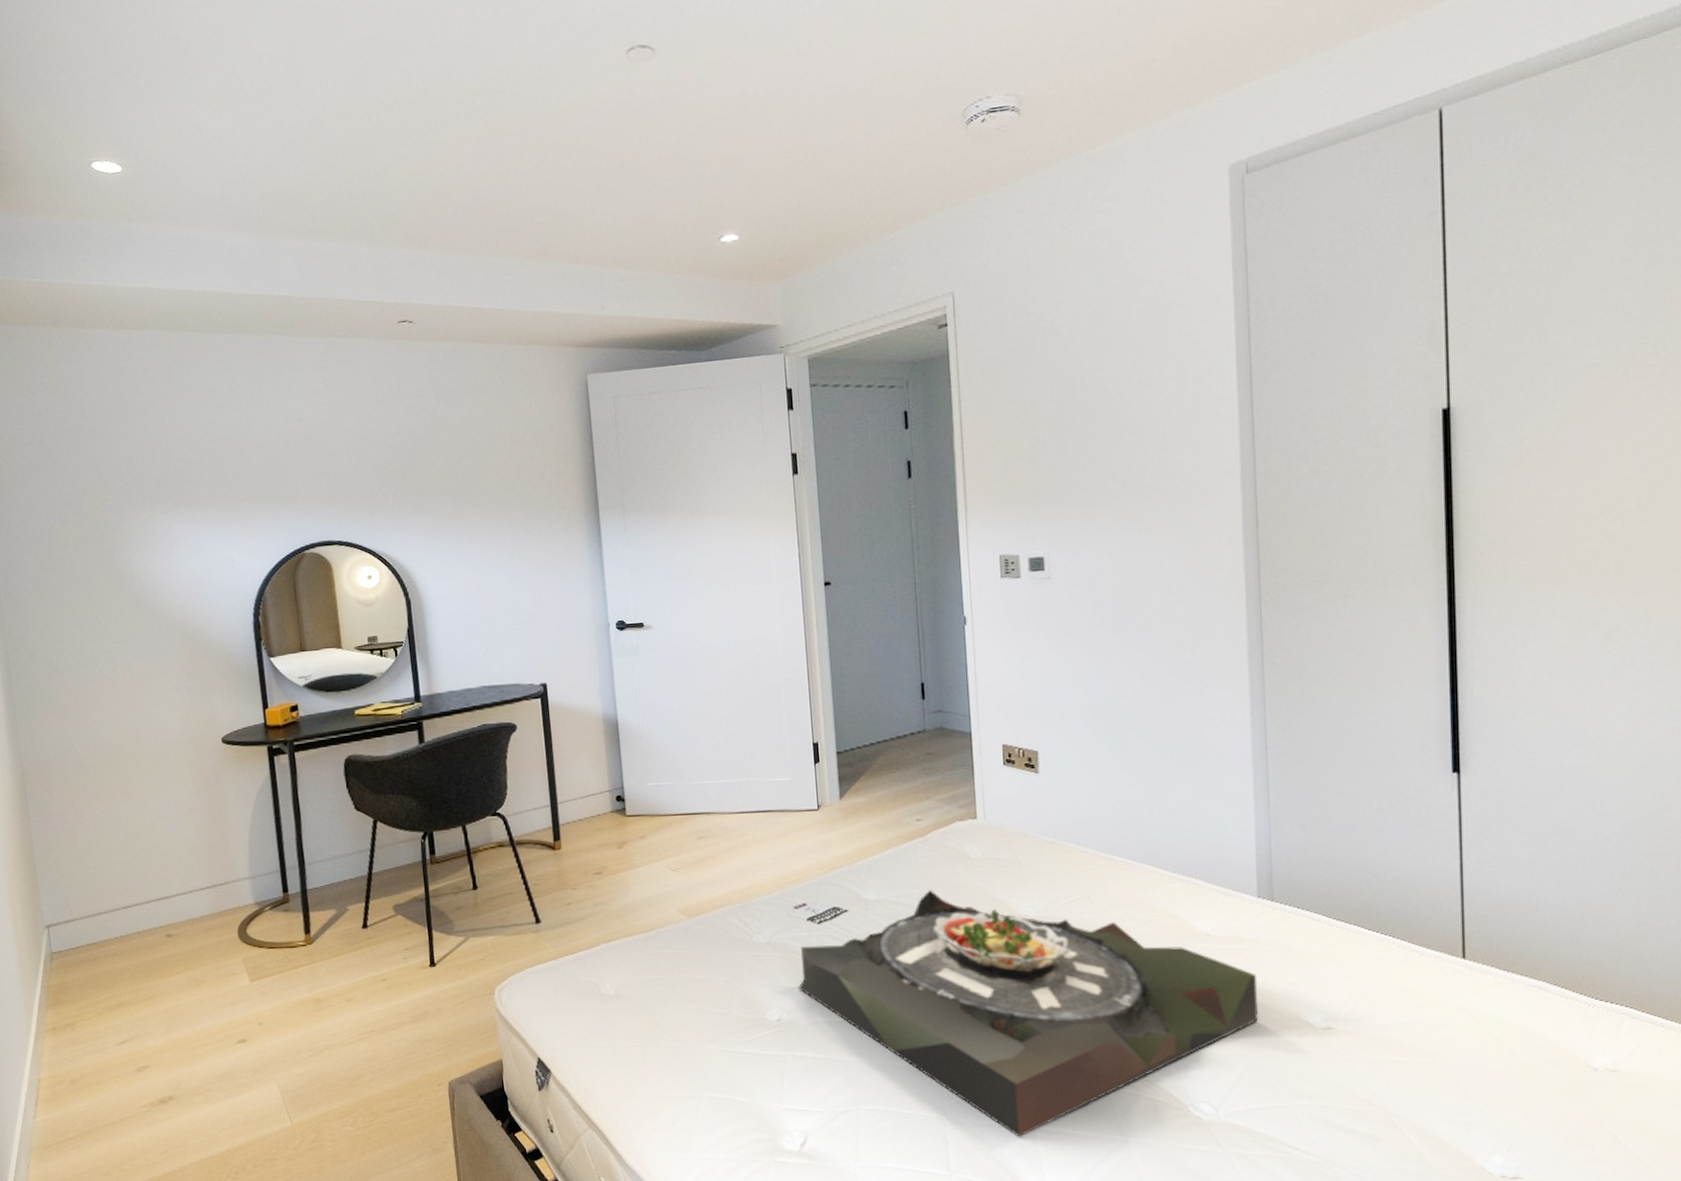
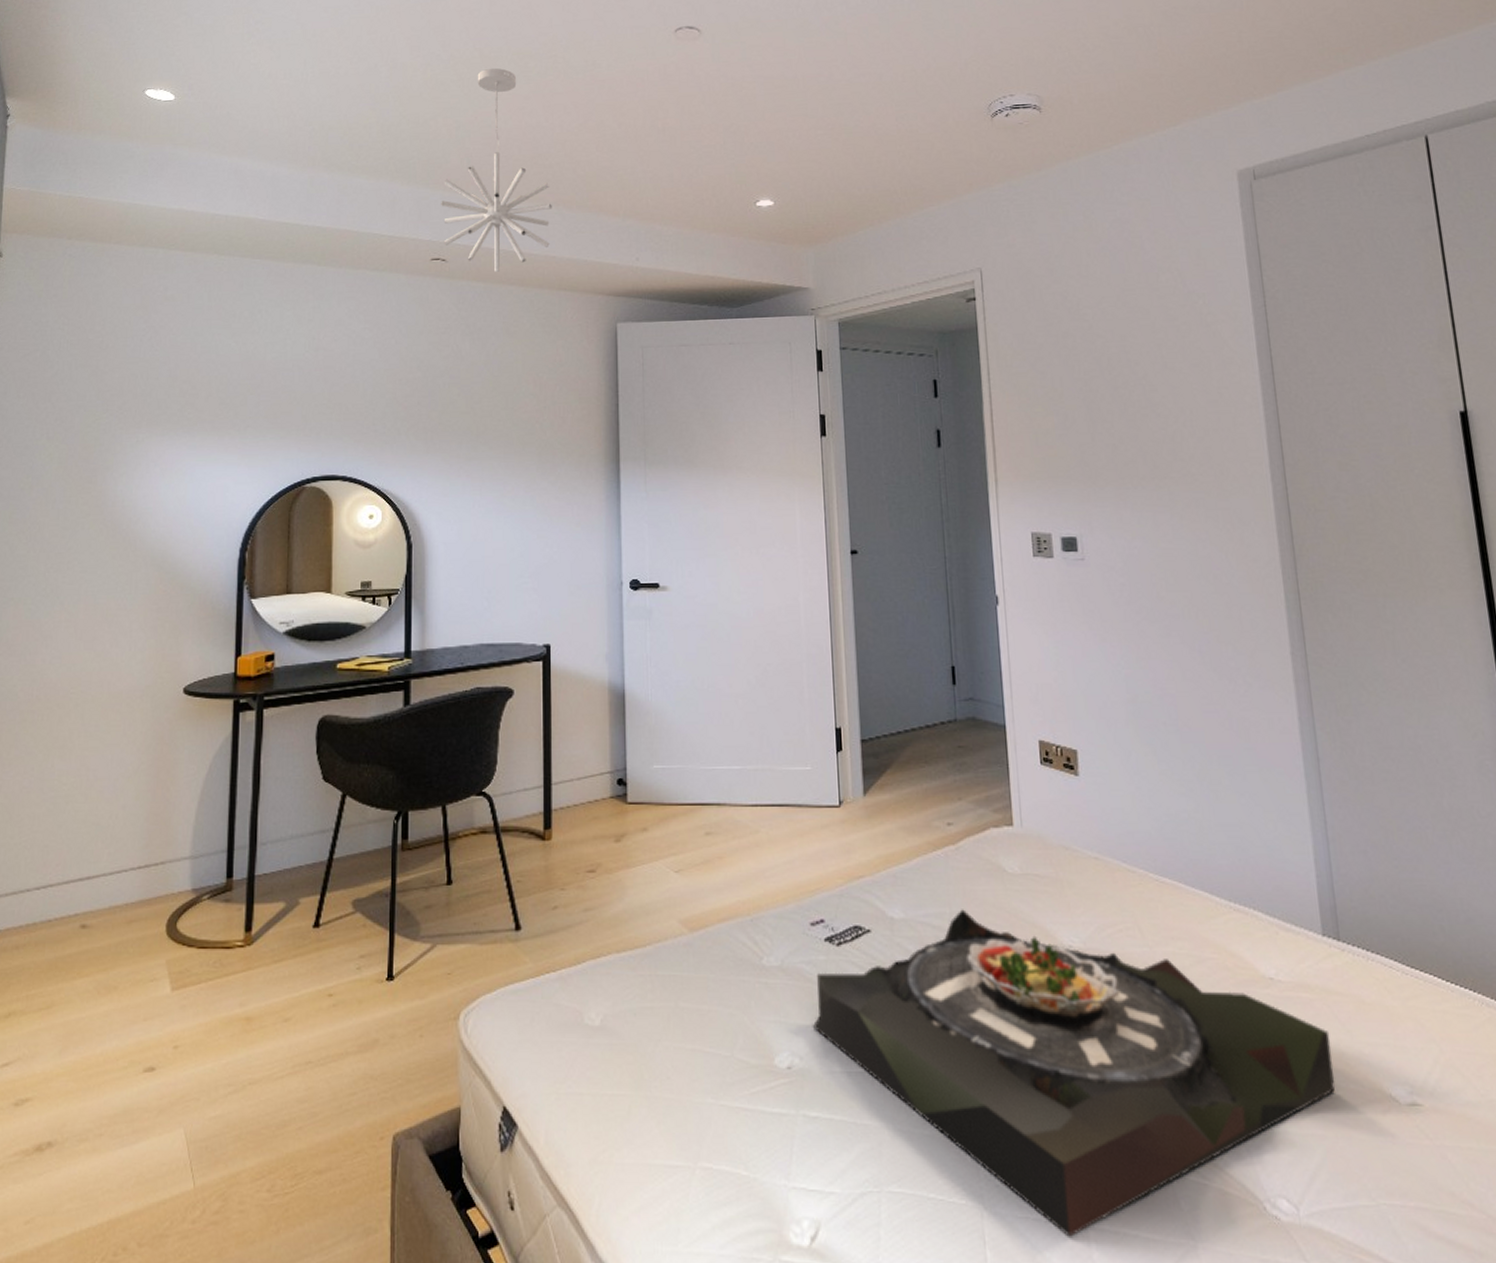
pendant light: none [401,109,514,330] -> present [441,68,552,272]

